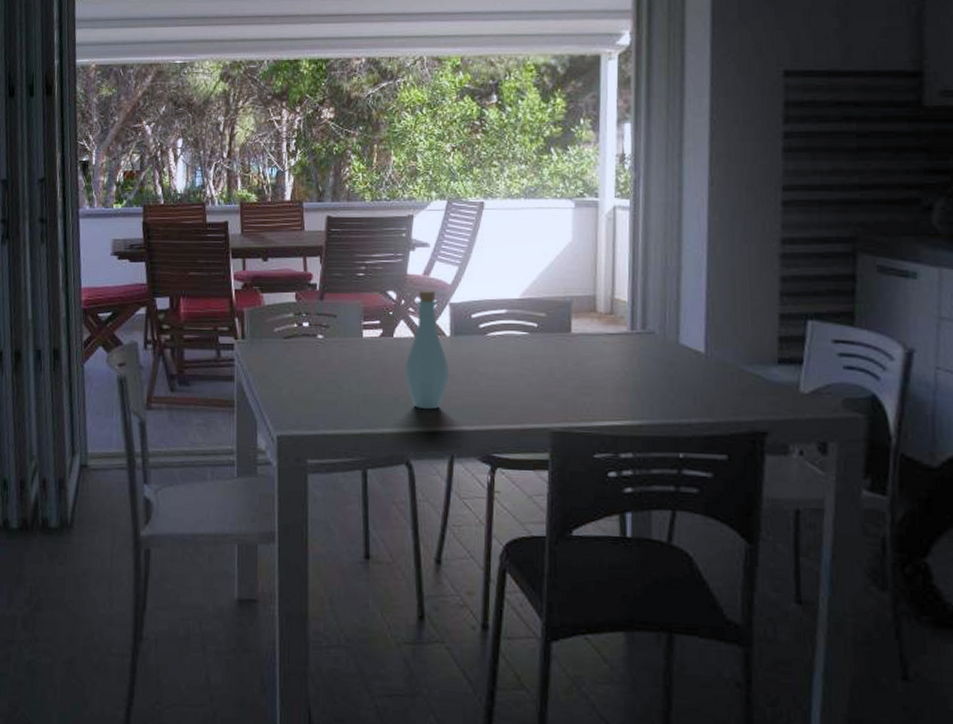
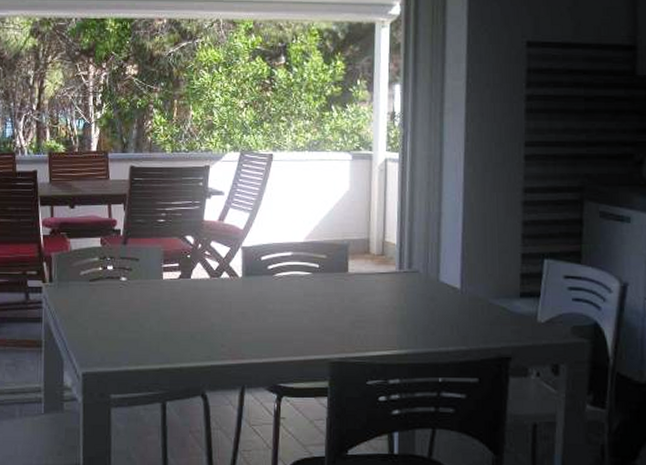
bottle: present [405,290,449,409] -> none [201,234,241,344]

